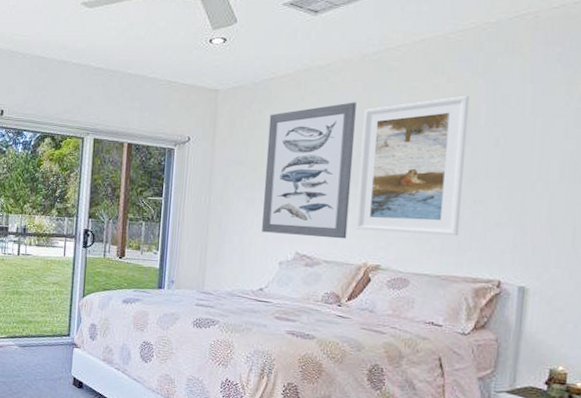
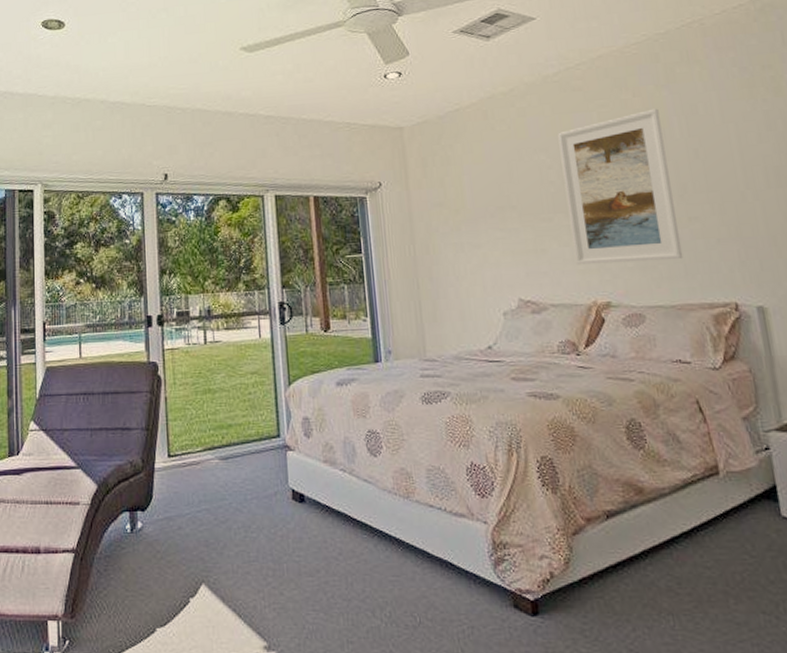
wall art: present [262,102,356,239] -> none [461,126,570,281]

